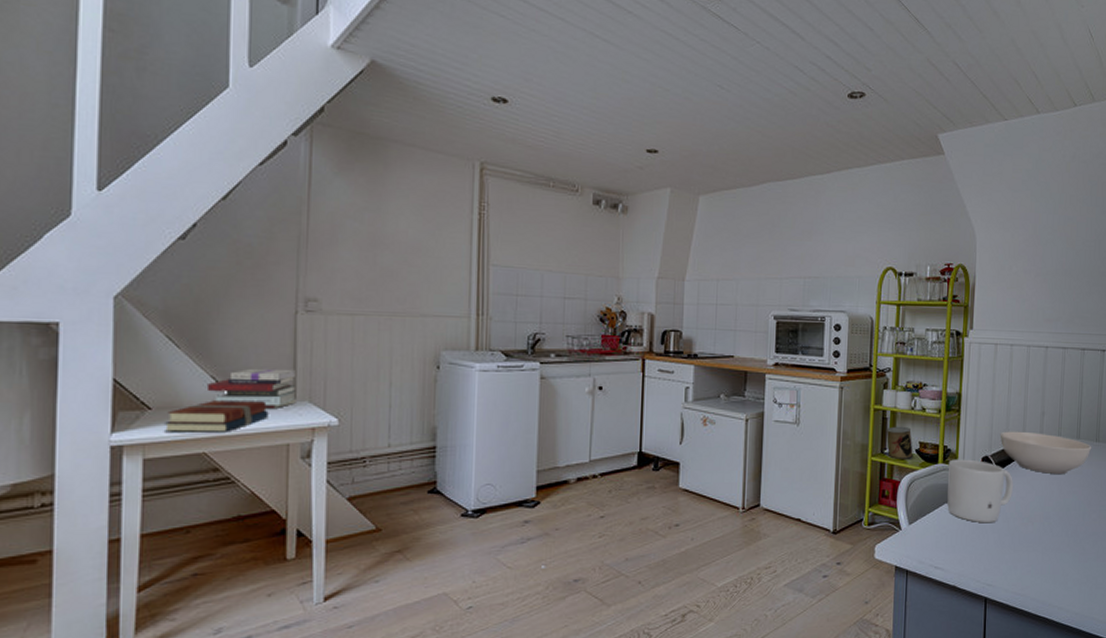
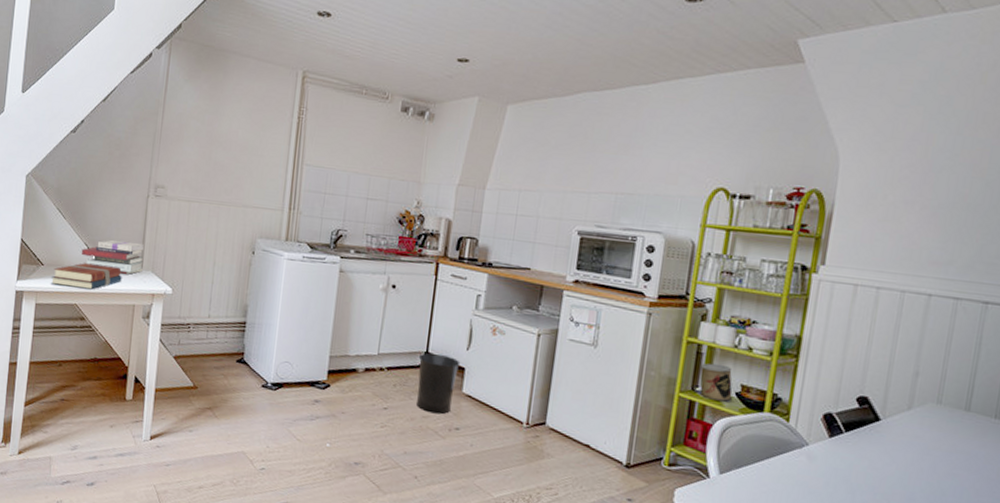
waste bin: none [632,452,675,514] -> present [416,353,461,415]
mug: present [946,459,1014,523] -> none [771,410,866,491]
bowl: present [1000,431,1092,475] -> none [851,387,988,451]

